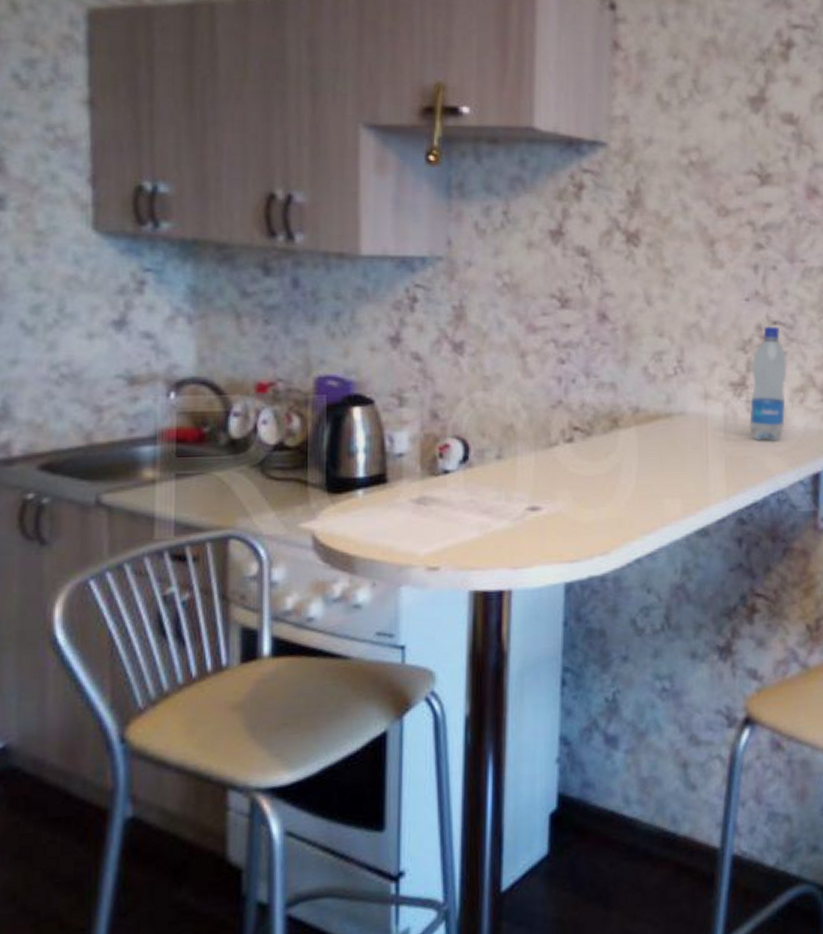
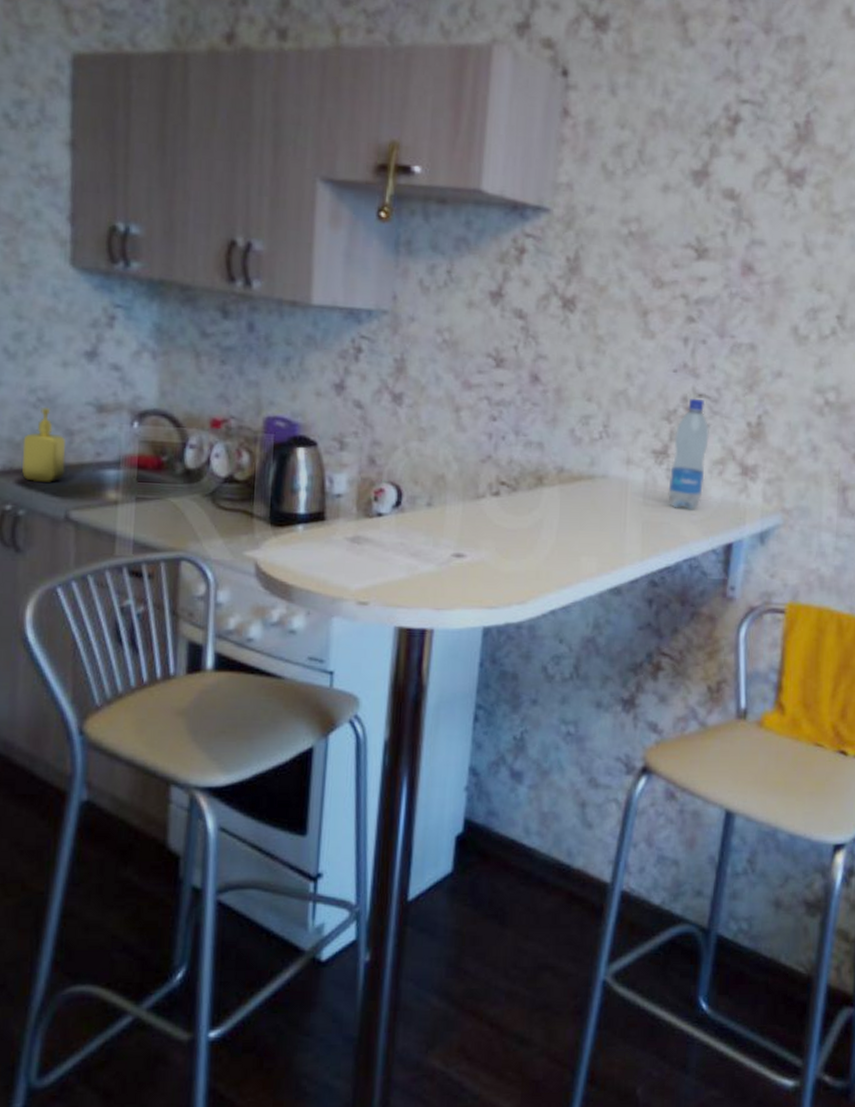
soap dispenser: none [44,383,95,467] -> present [22,406,66,483]

